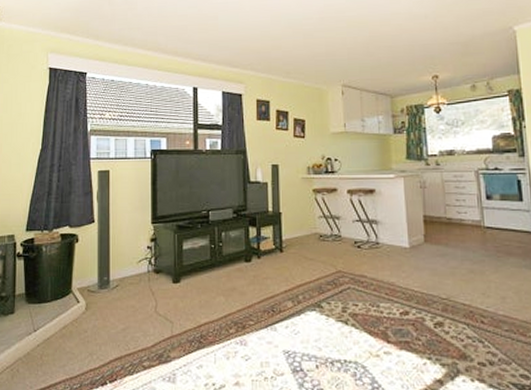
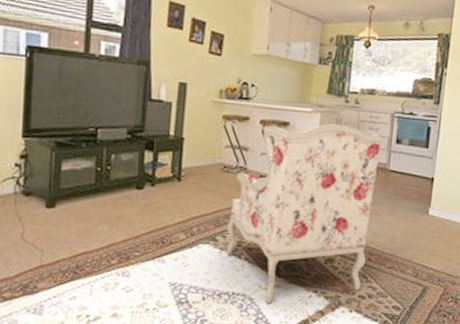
armchair: none [330,186,478,371] -> present [226,123,382,303]

